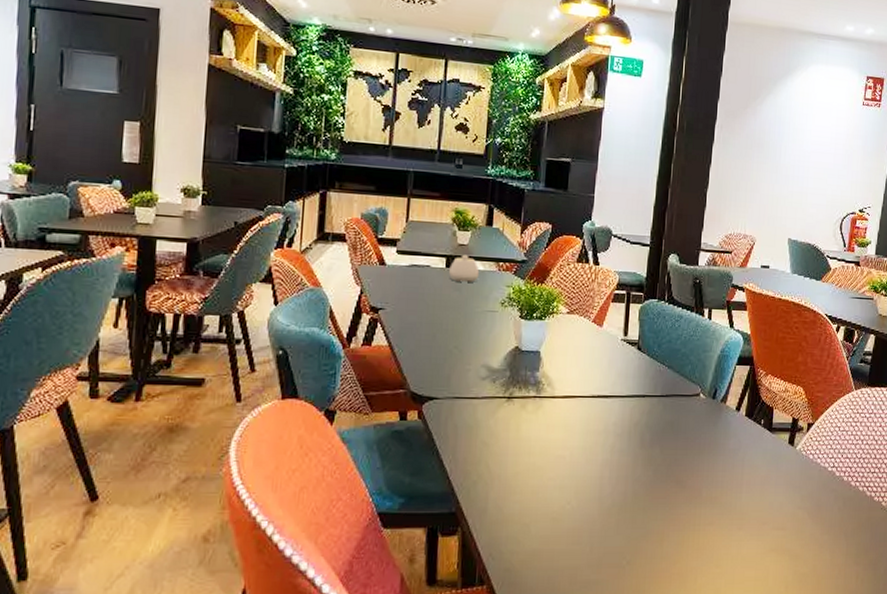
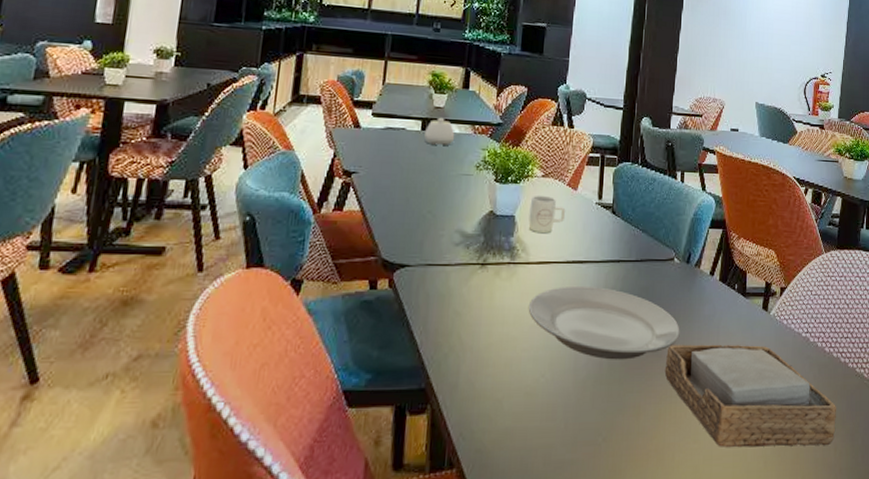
mug: none [554,331,591,369] -> present [528,195,566,234]
plate: none [554,419,705,490] -> present [528,285,680,360]
napkin holder: none [688,476,860,574] -> present [664,344,836,448]

